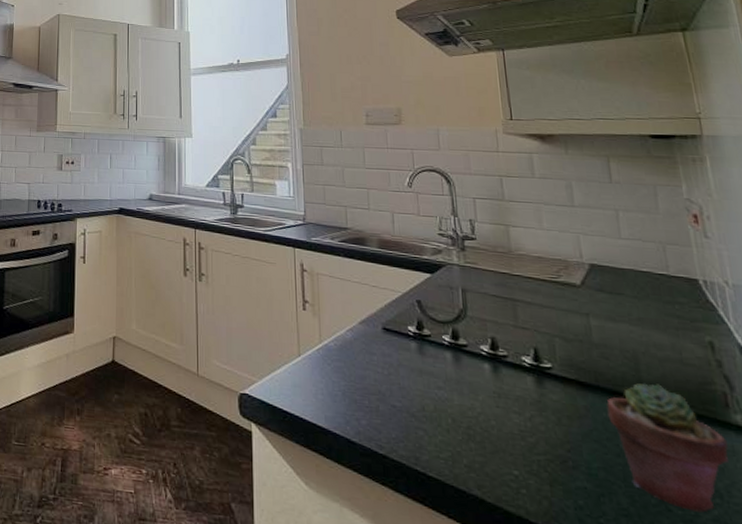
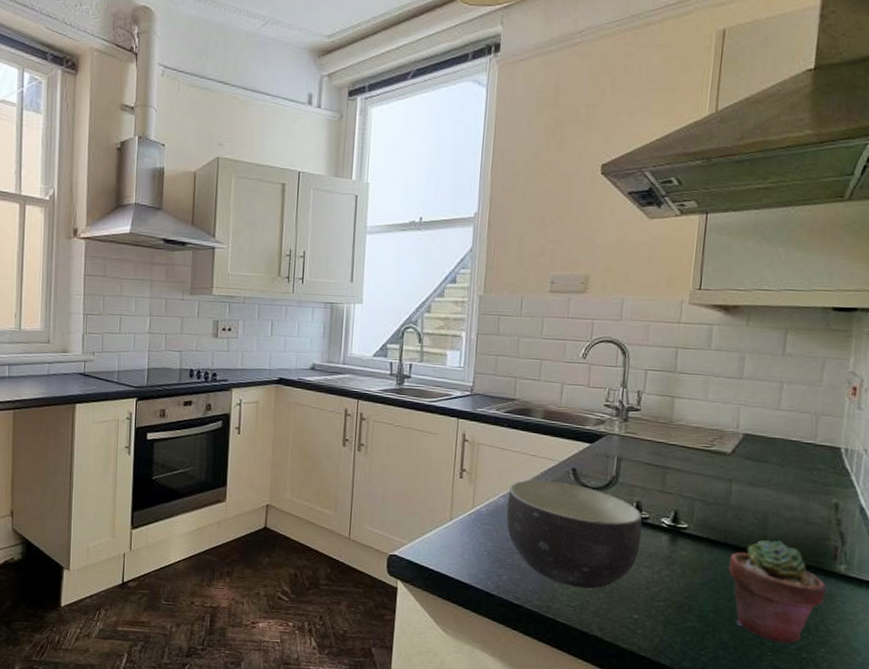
bowl: none [354,312,505,438] -> present [506,480,643,589]

